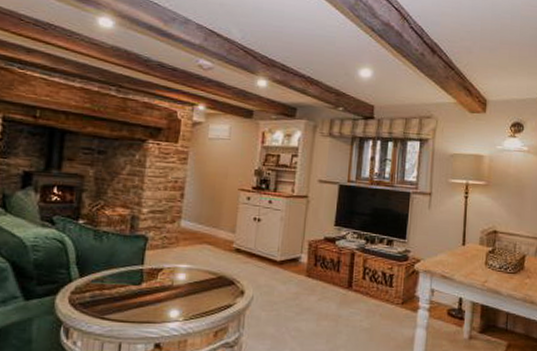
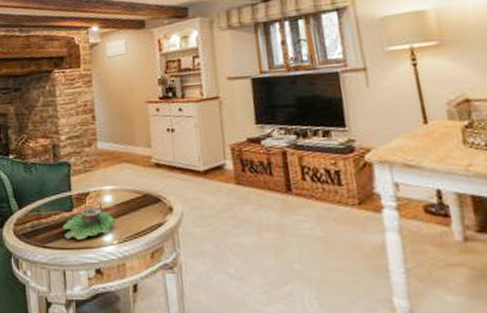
succulent planter: none [127,282,185,315] -> present [62,207,116,241]

